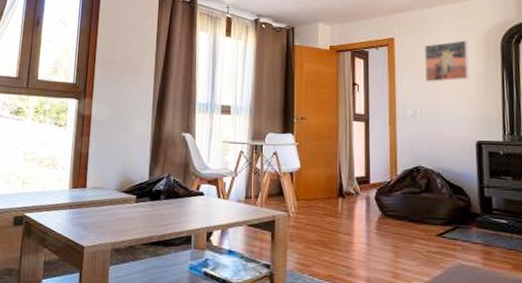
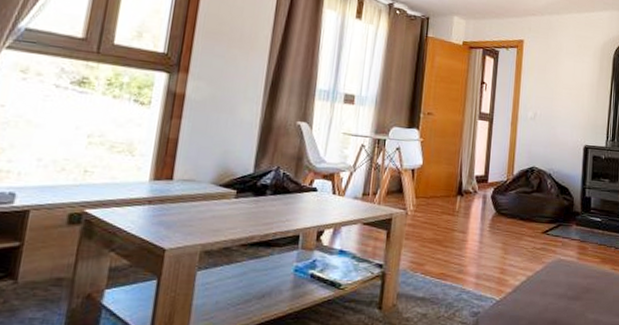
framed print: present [425,40,469,82] -> none [547,49,587,88]

